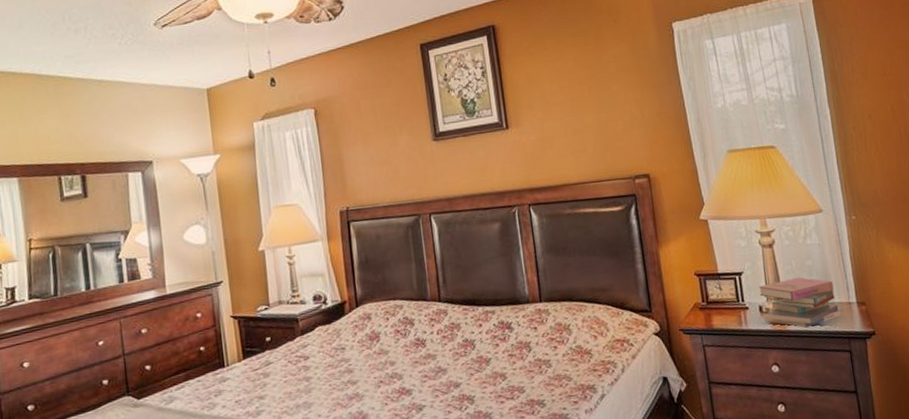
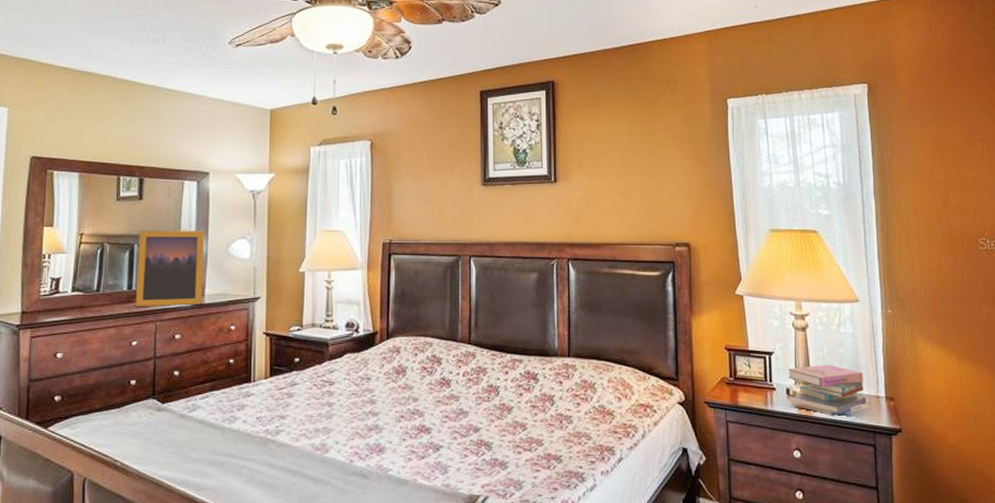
picture frame: none [89,221,164,307] -> present [134,231,205,307]

